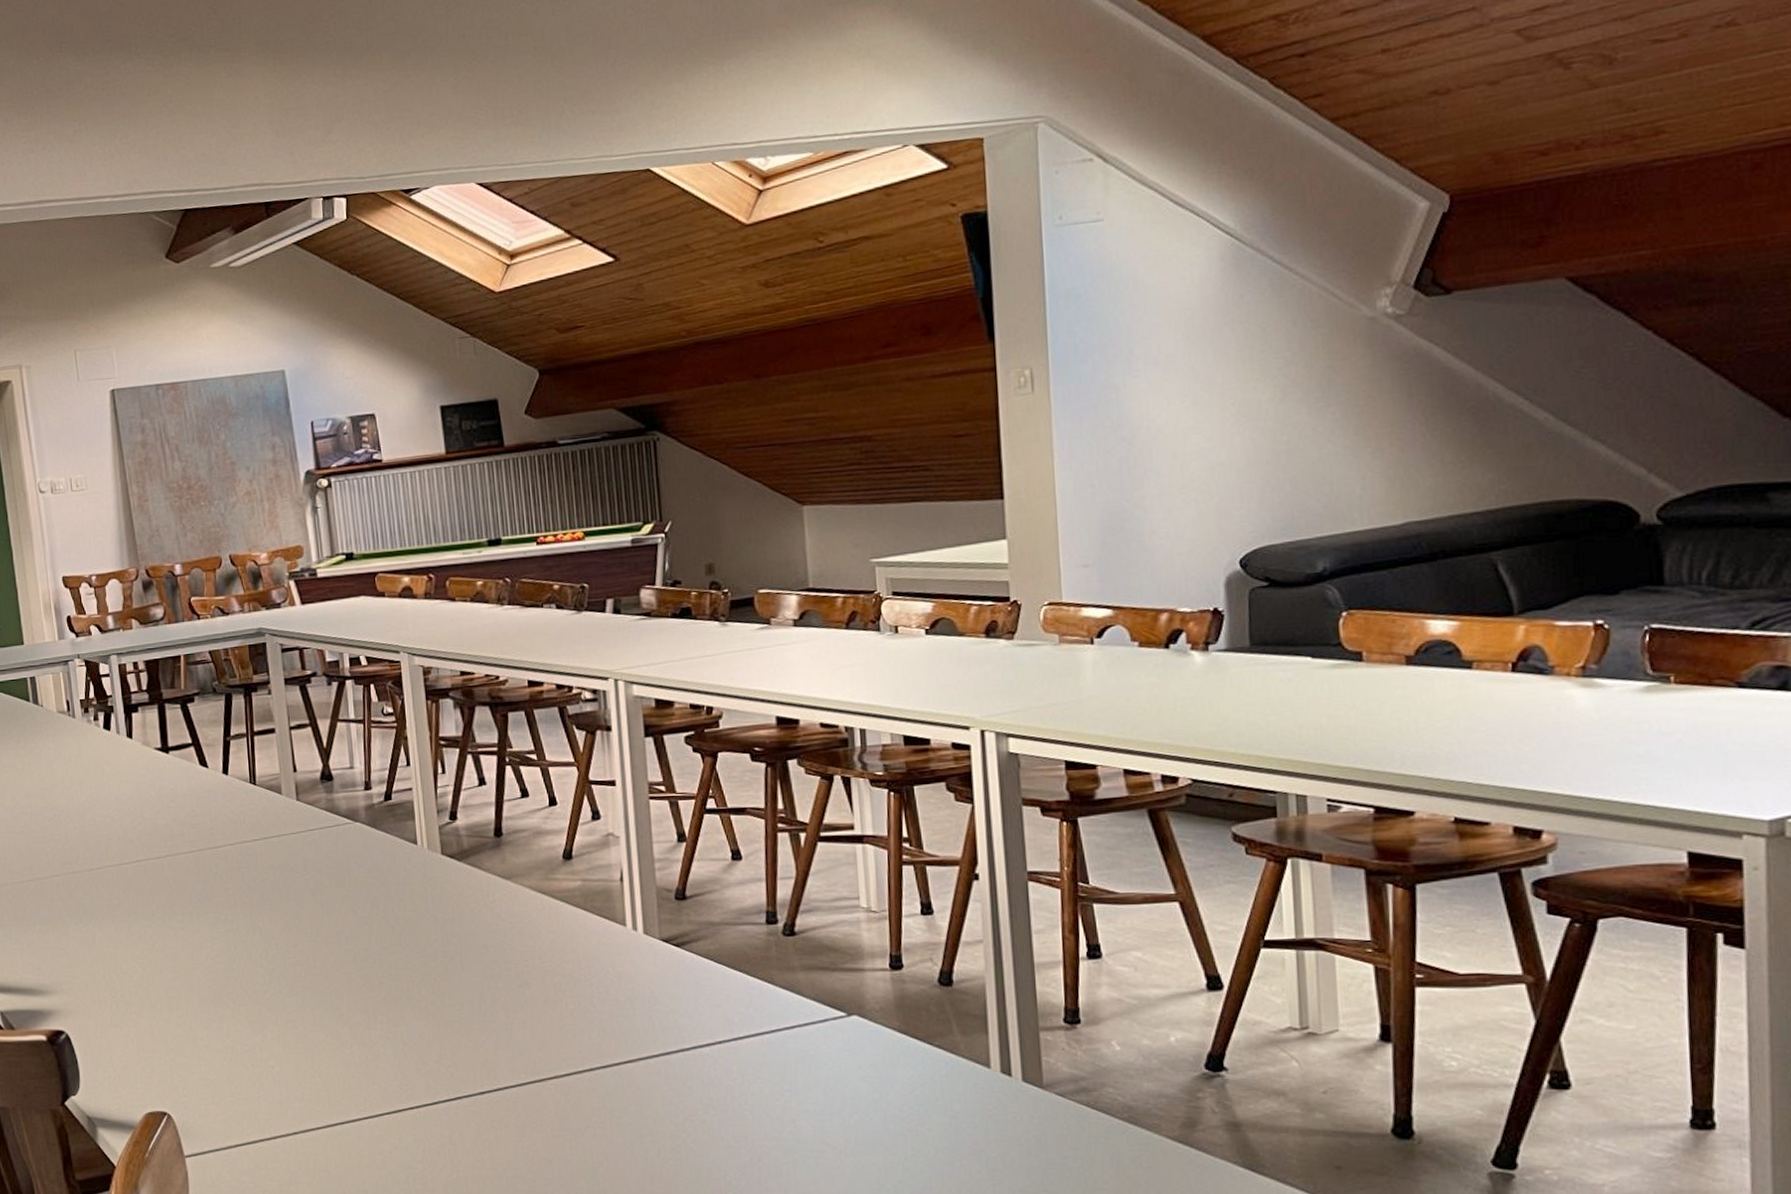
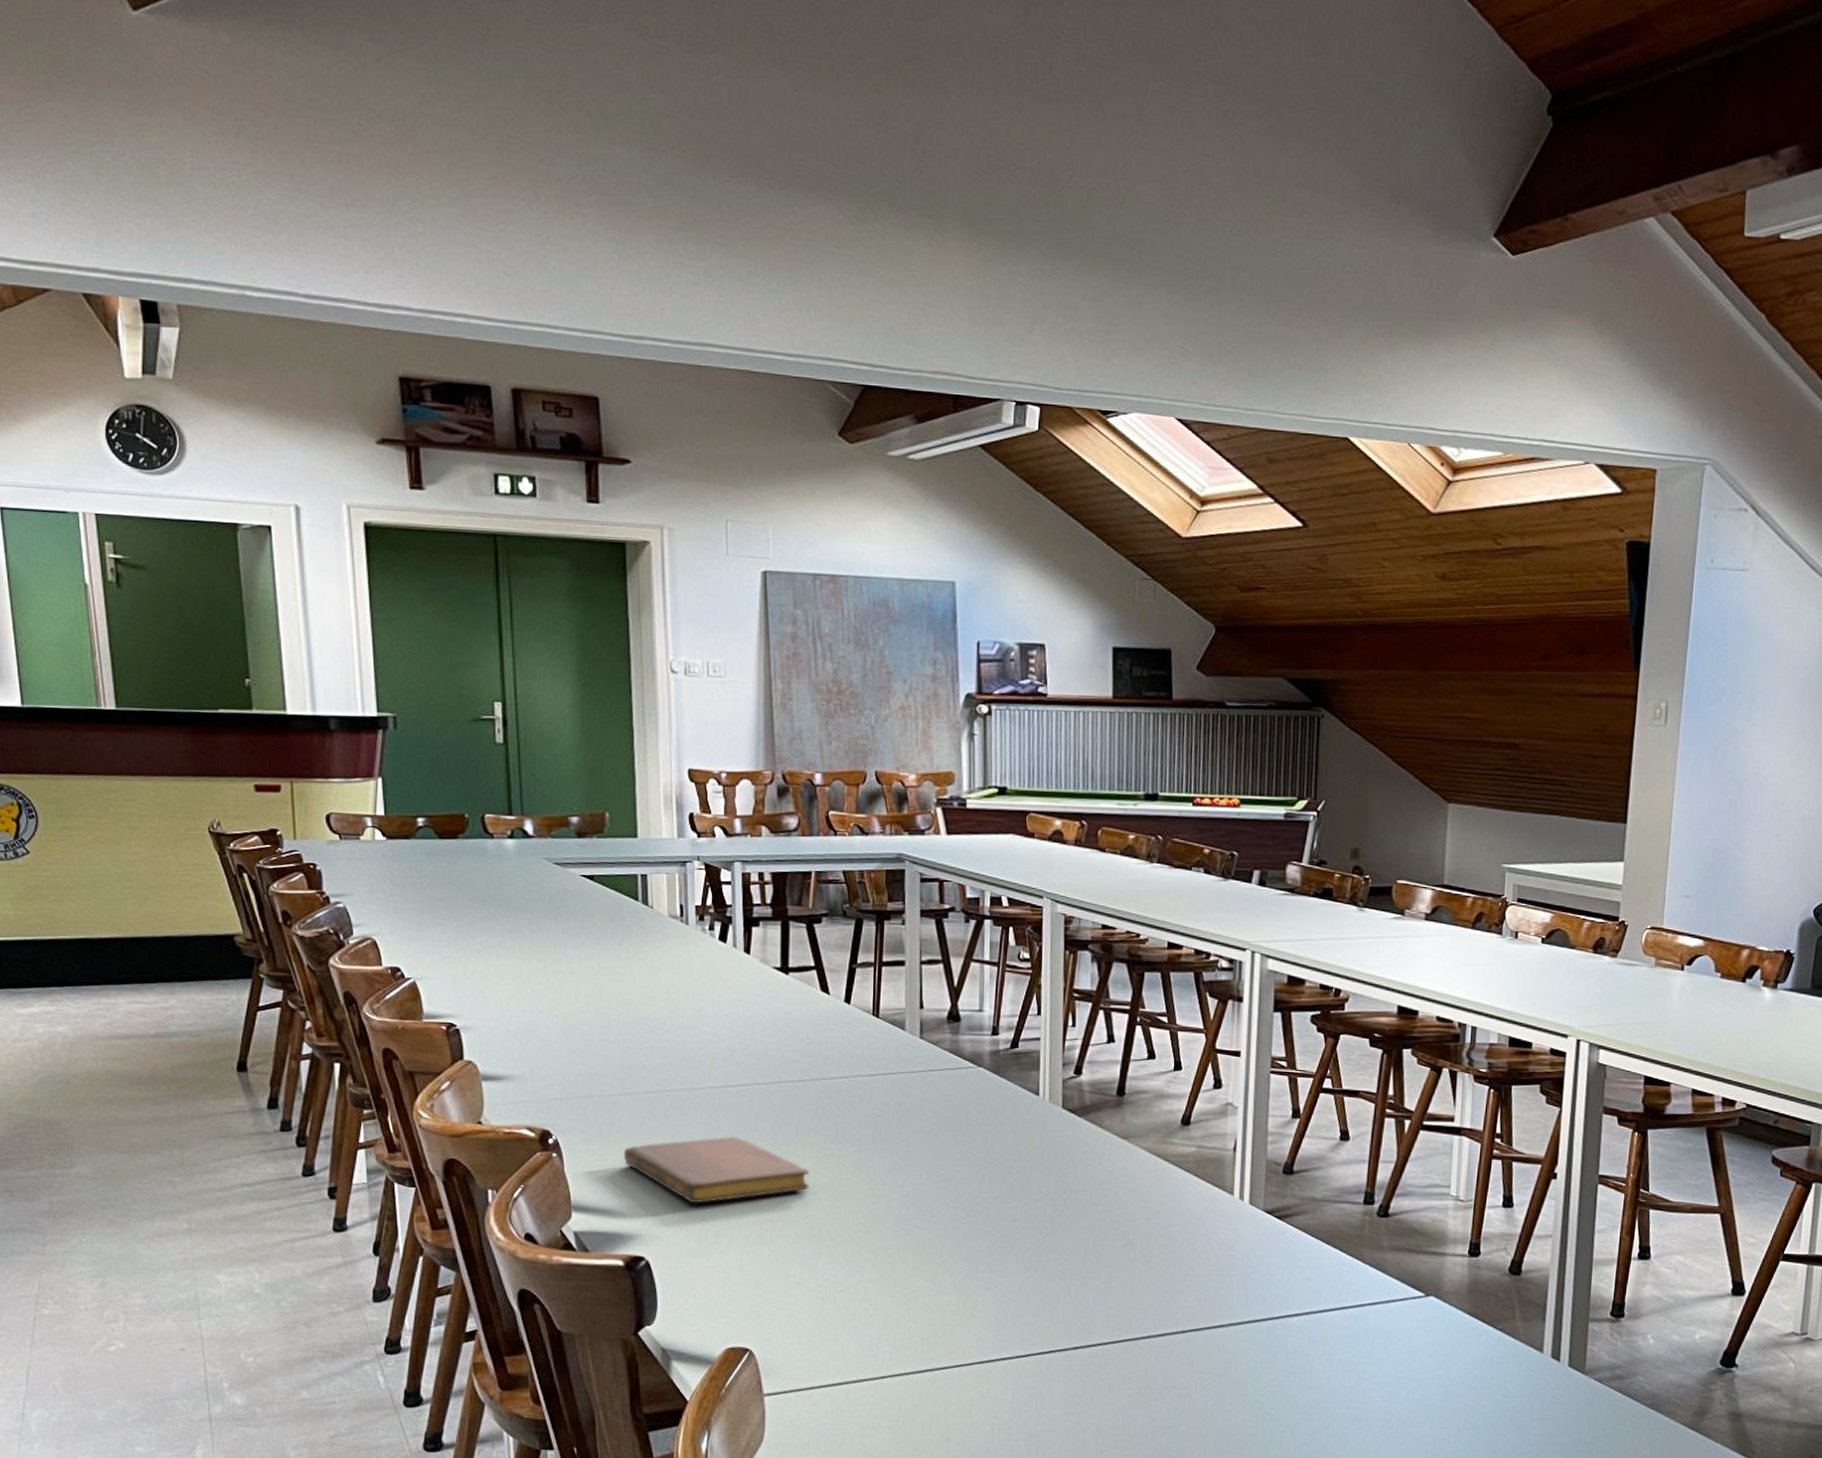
notebook: none [37,910,208,977] -> present [623,1136,810,1204]

